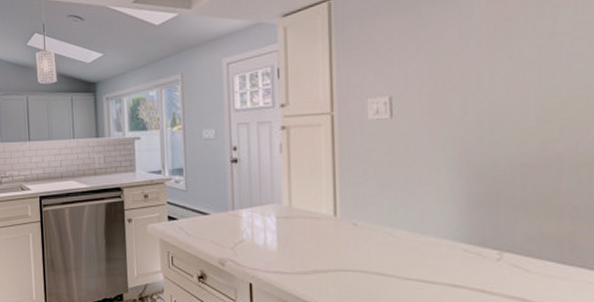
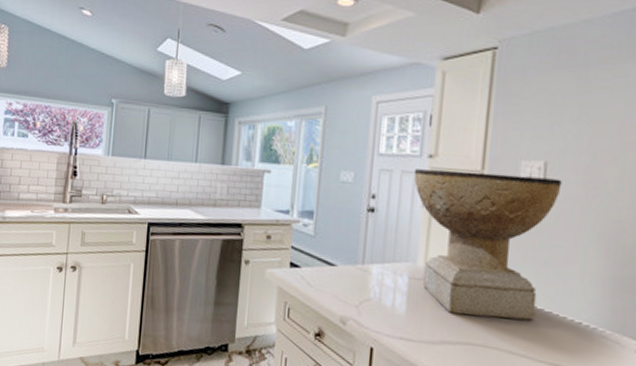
decorative bowl: none [269,111,408,245] -> present [414,169,562,321]

